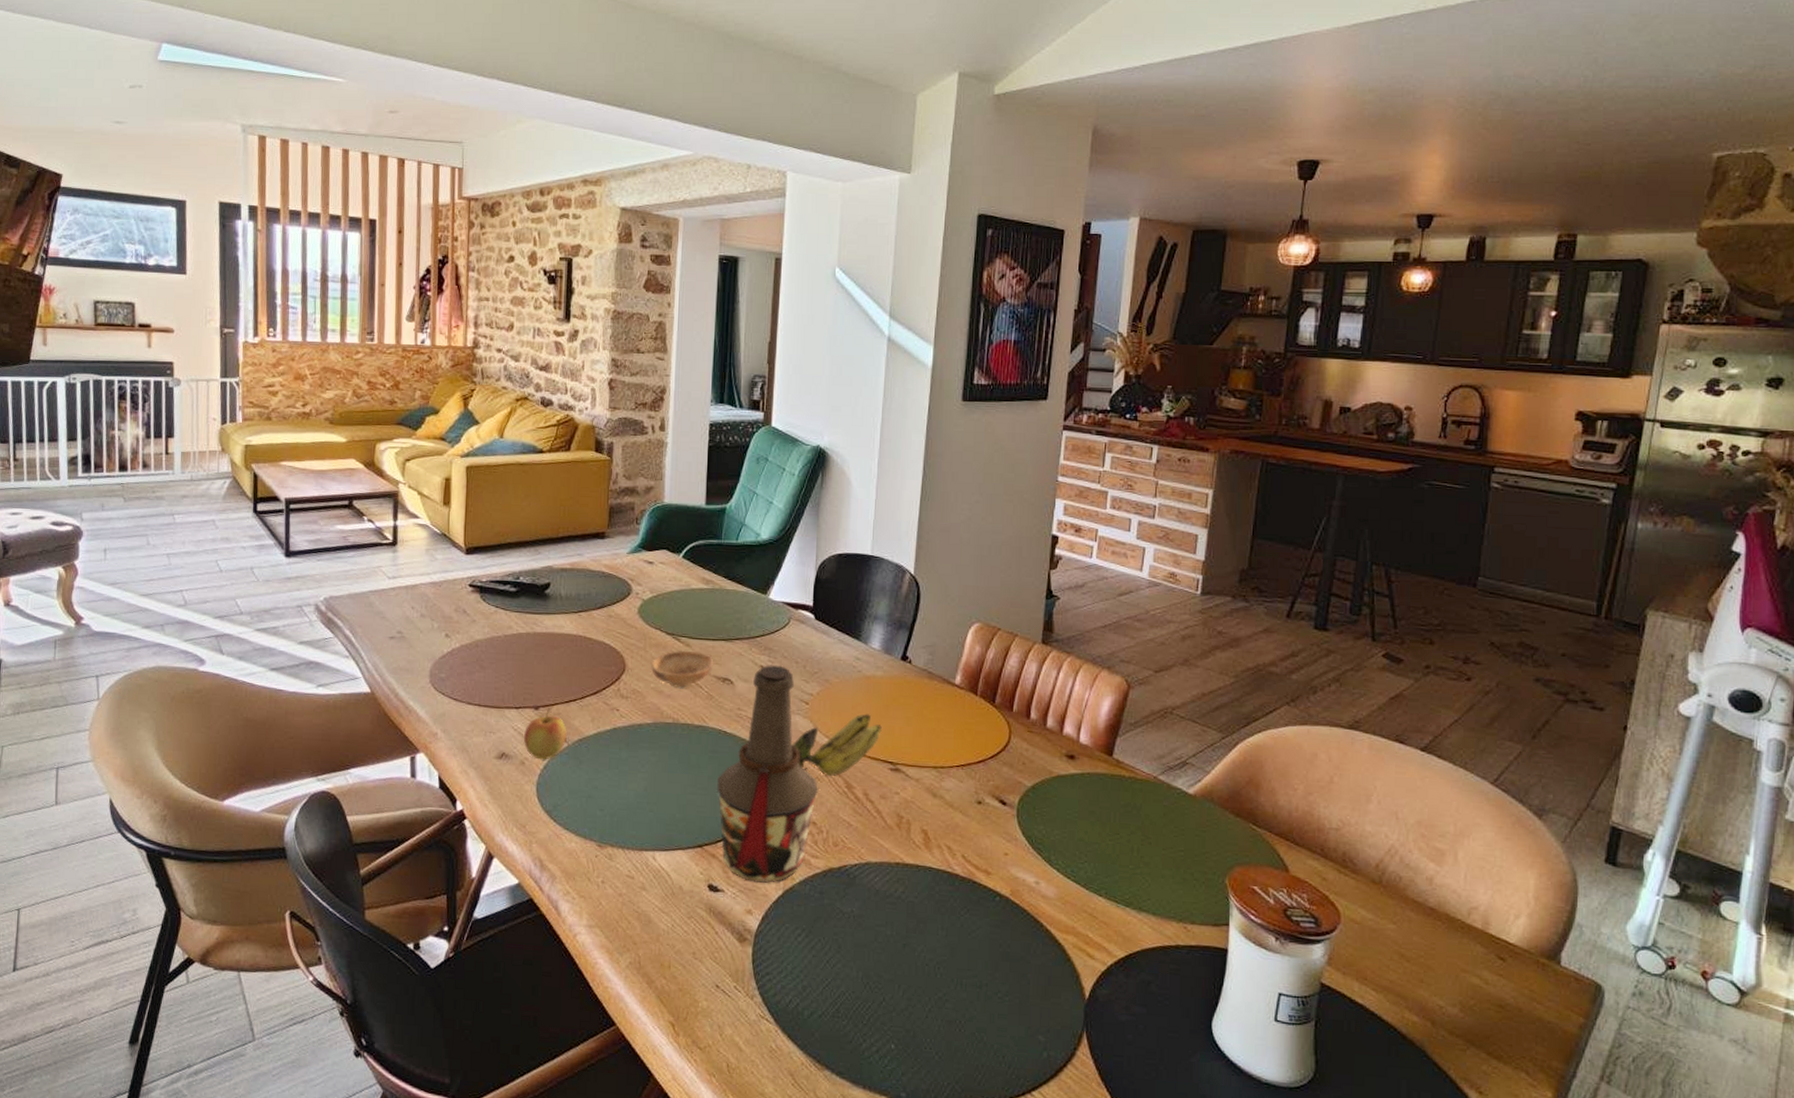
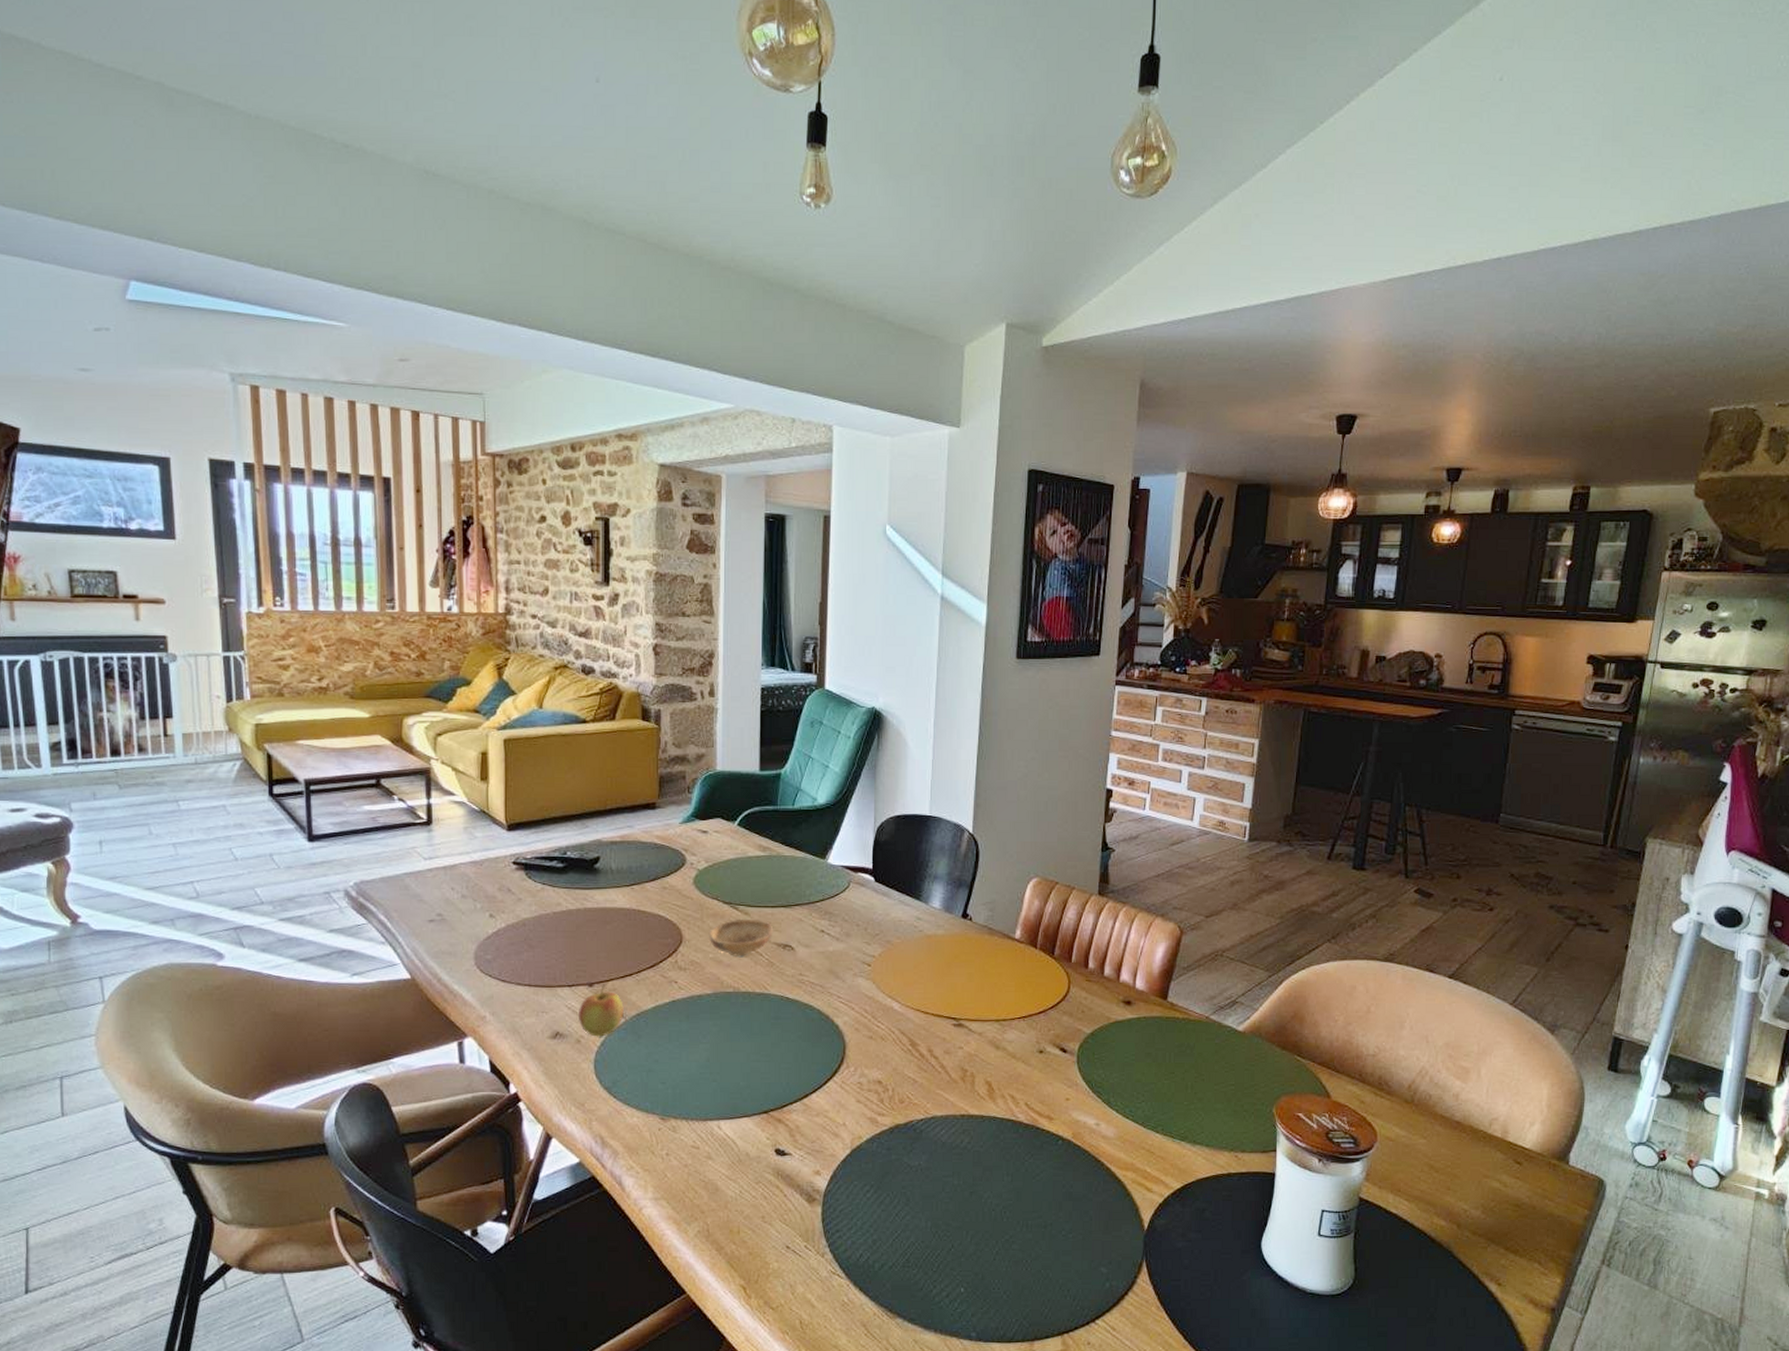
bottle: present [717,665,818,884] -> none [781,929,883,1145]
banana: present [792,714,882,777] -> none [855,972,944,1036]

